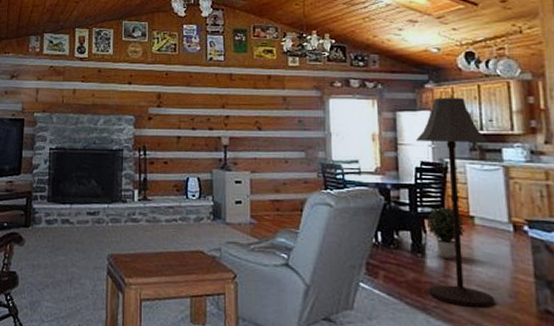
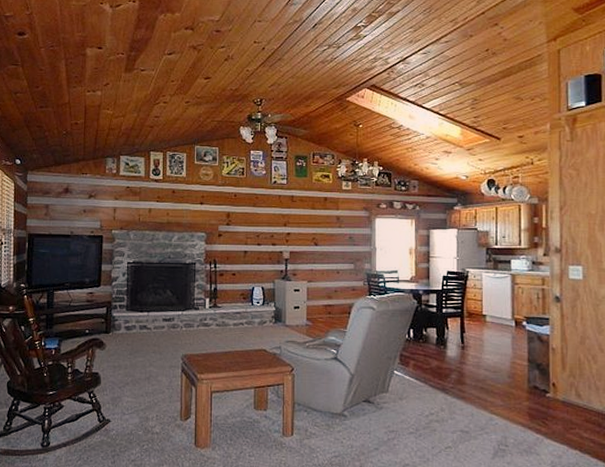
floor lamp: present [416,97,495,308] -> none [445,218,501,387]
potted plant: present [425,206,466,259] -> none [448,307,479,349]

